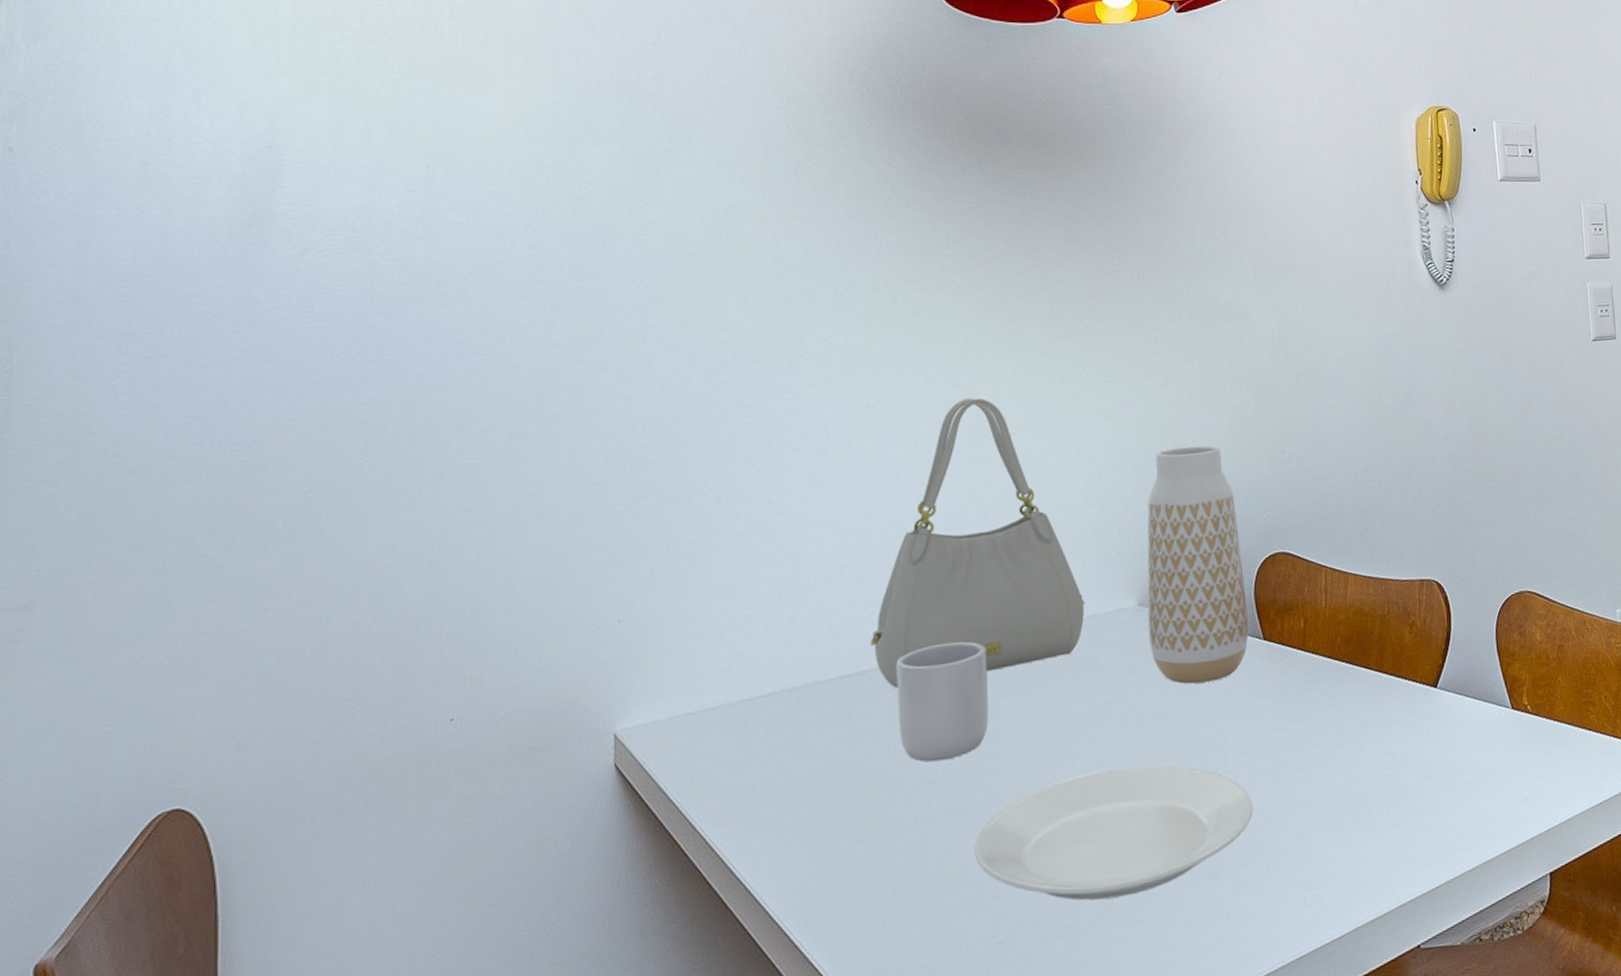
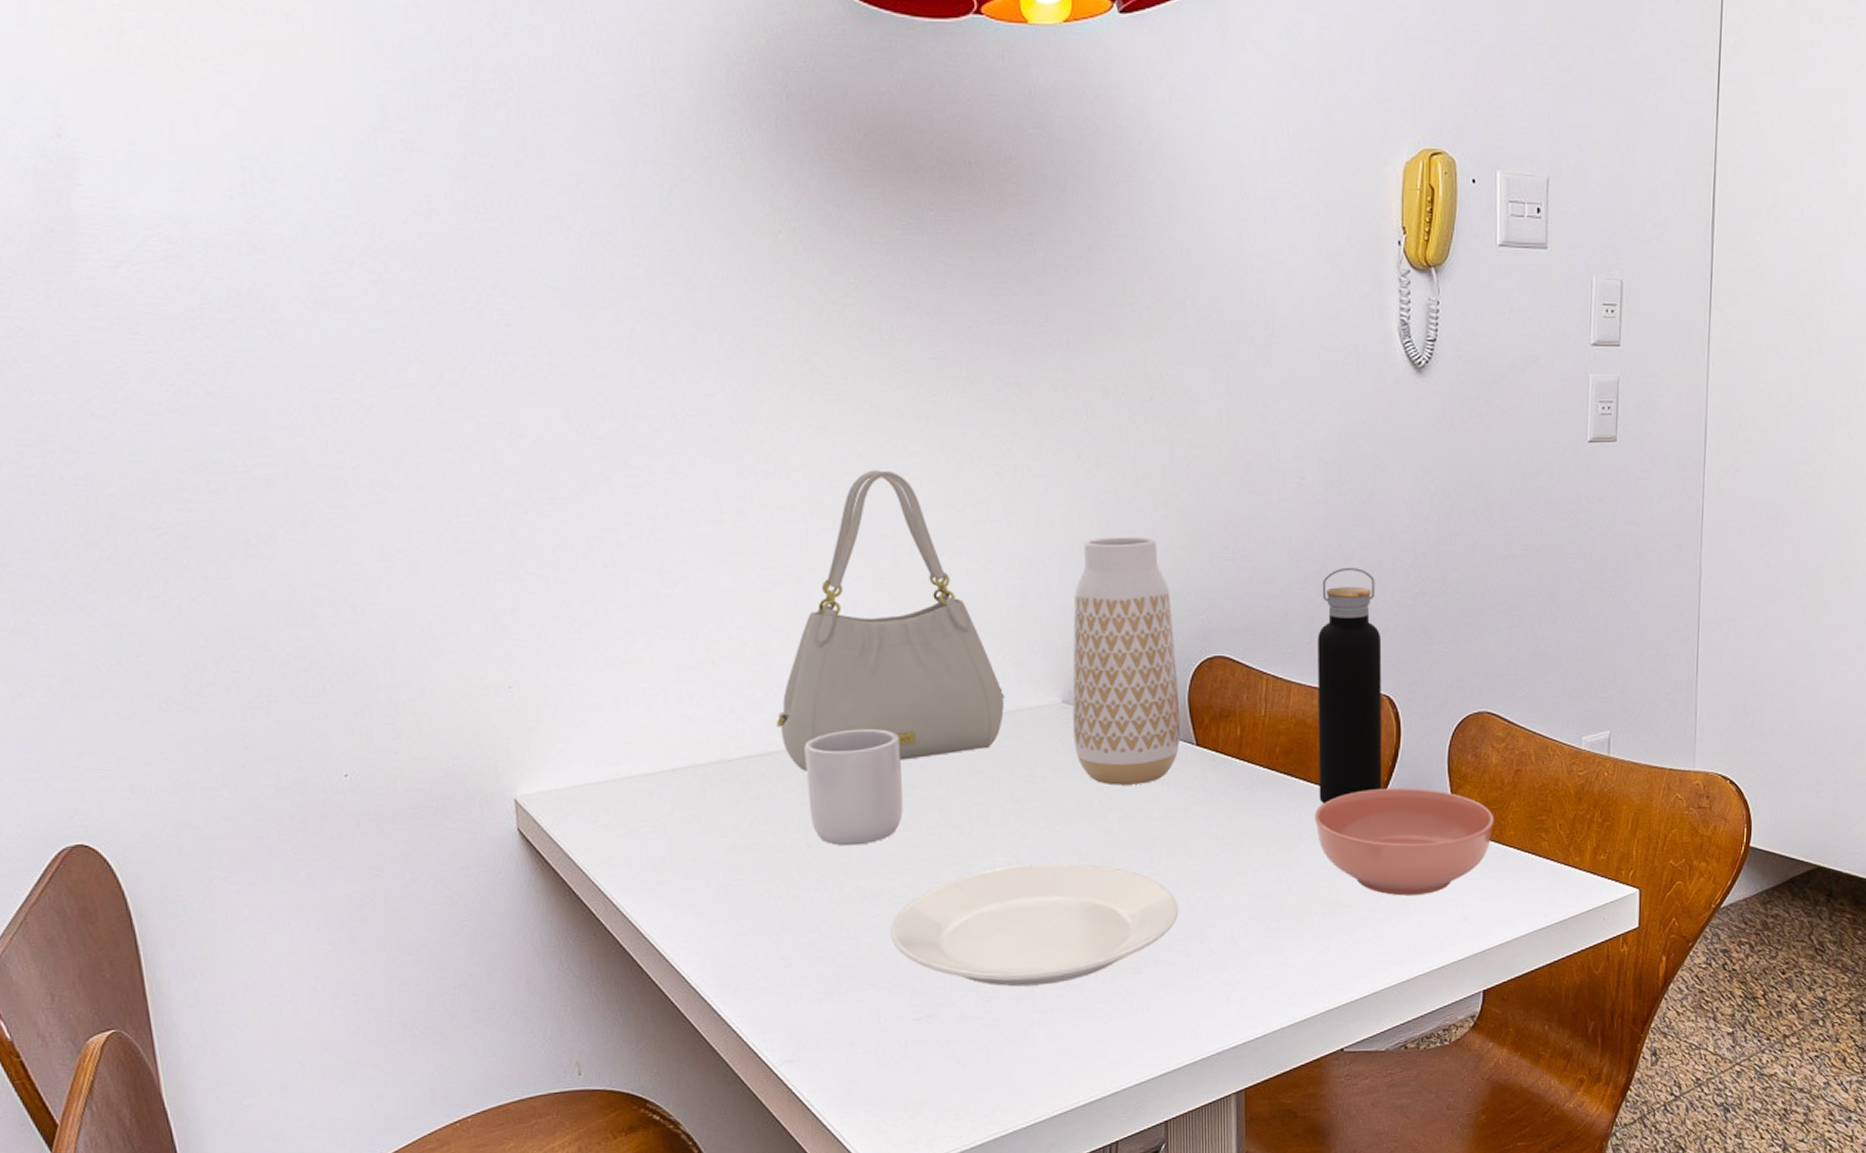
water bottle: none [1369,462,1438,690] -> present [1317,567,1383,803]
bowl: none [1377,669,1544,779] -> present [1315,788,1494,896]

